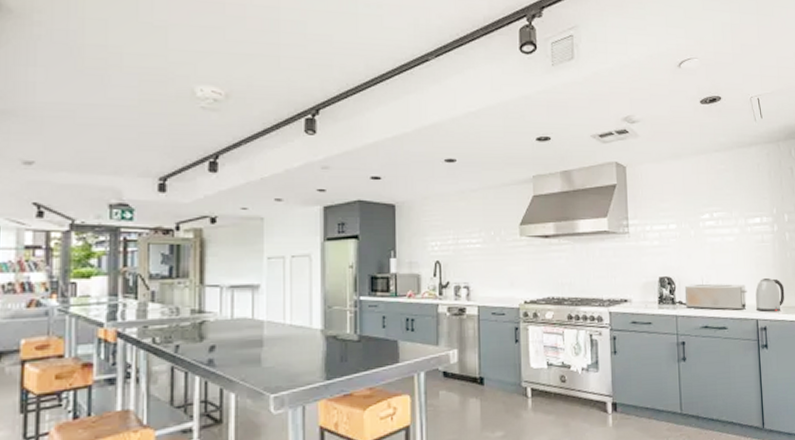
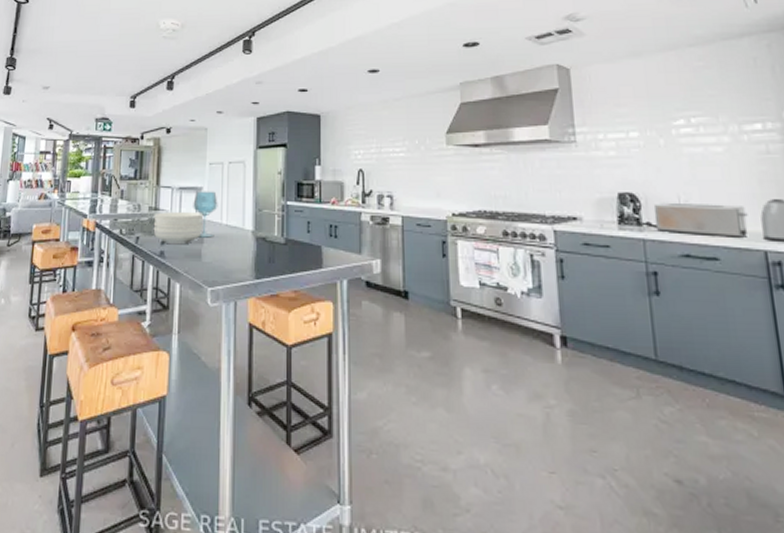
bowl: none [198,313,263,351] -> present [153,212,204,245]
wine glass: none [248,288,280,341] -> present [193,191,218,238]

